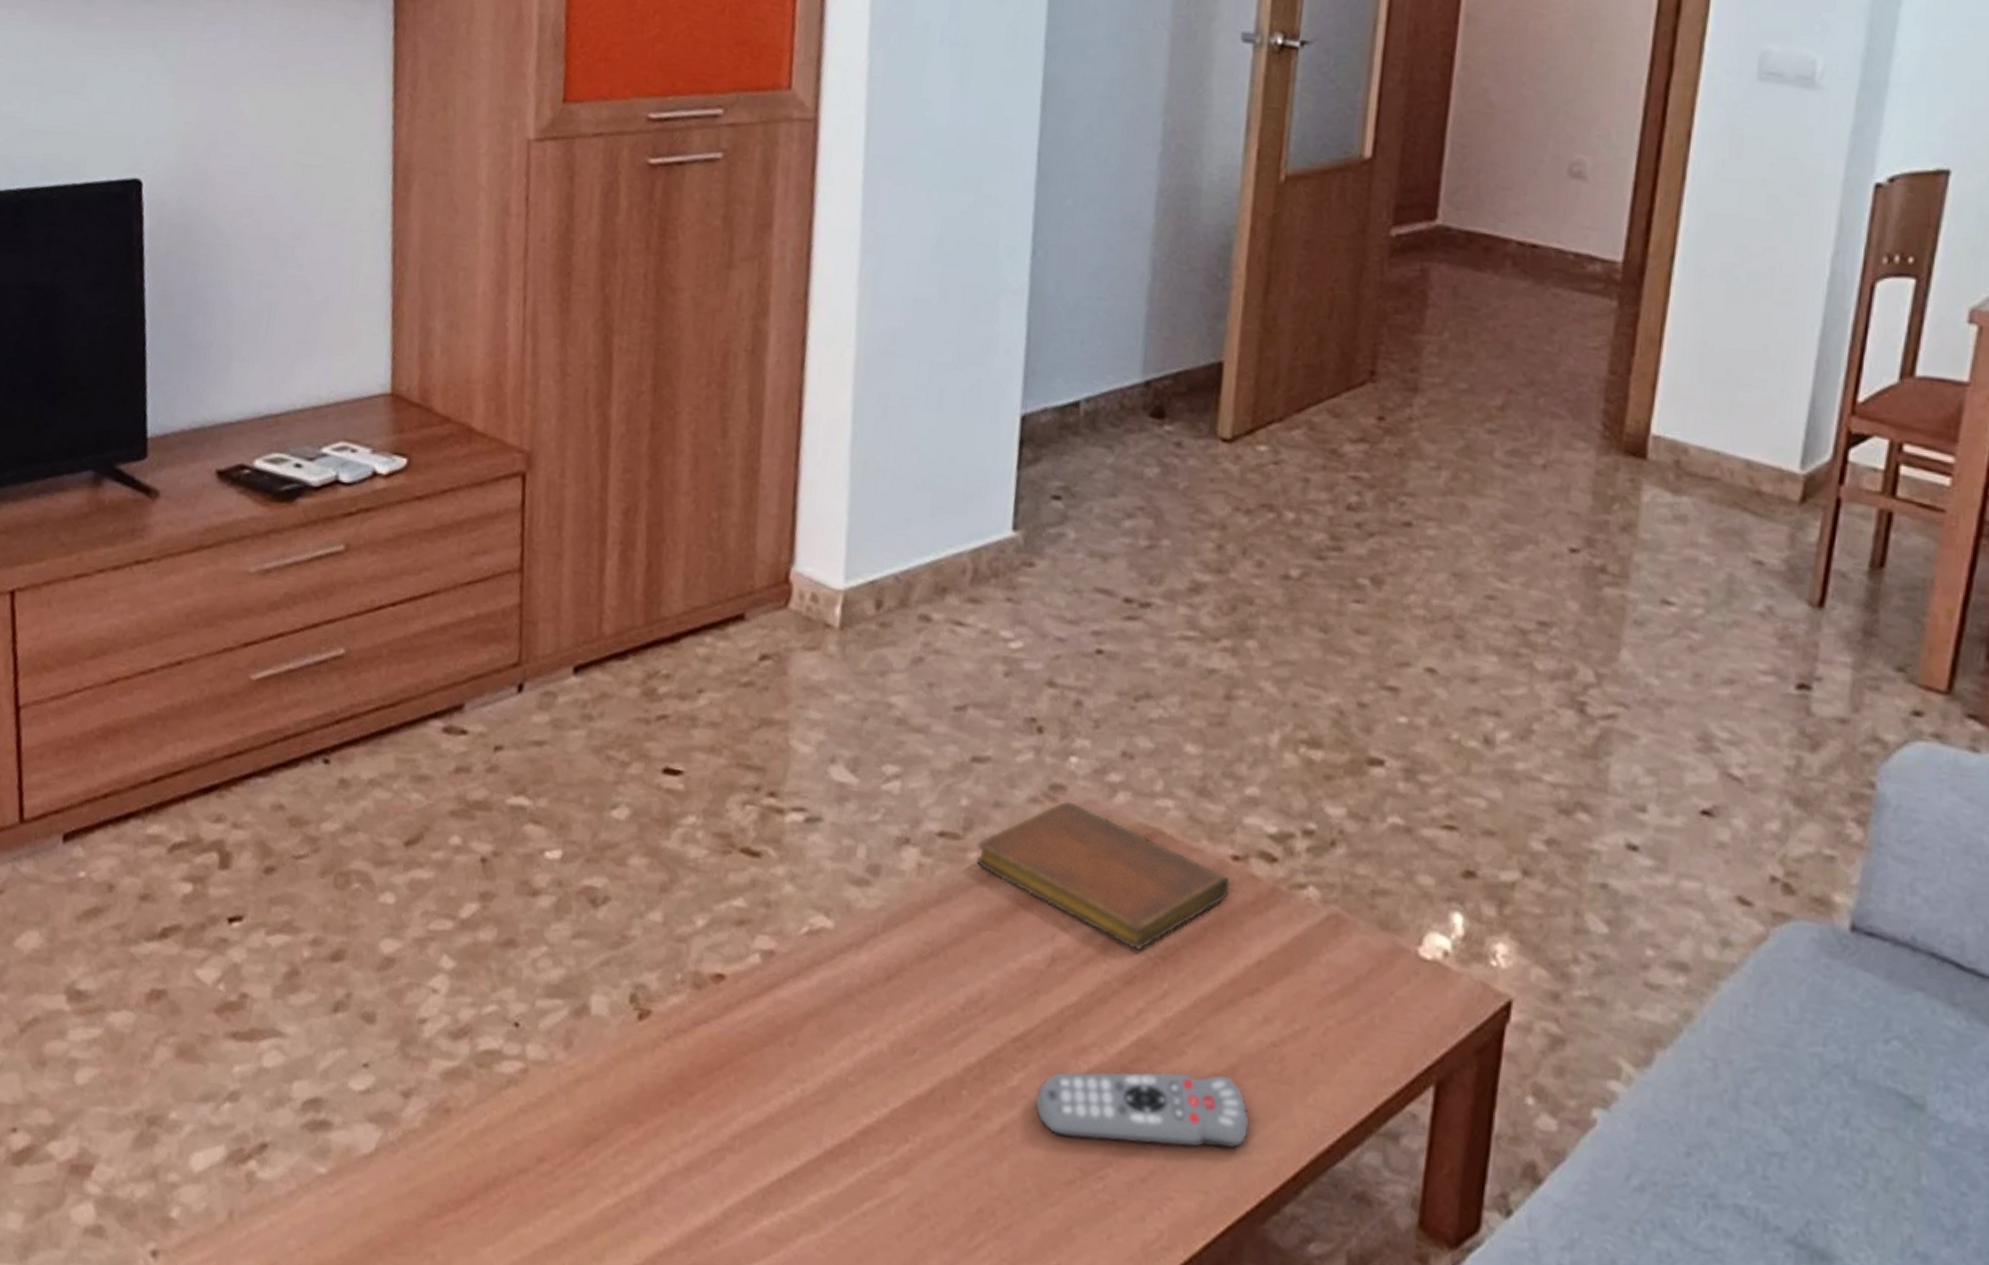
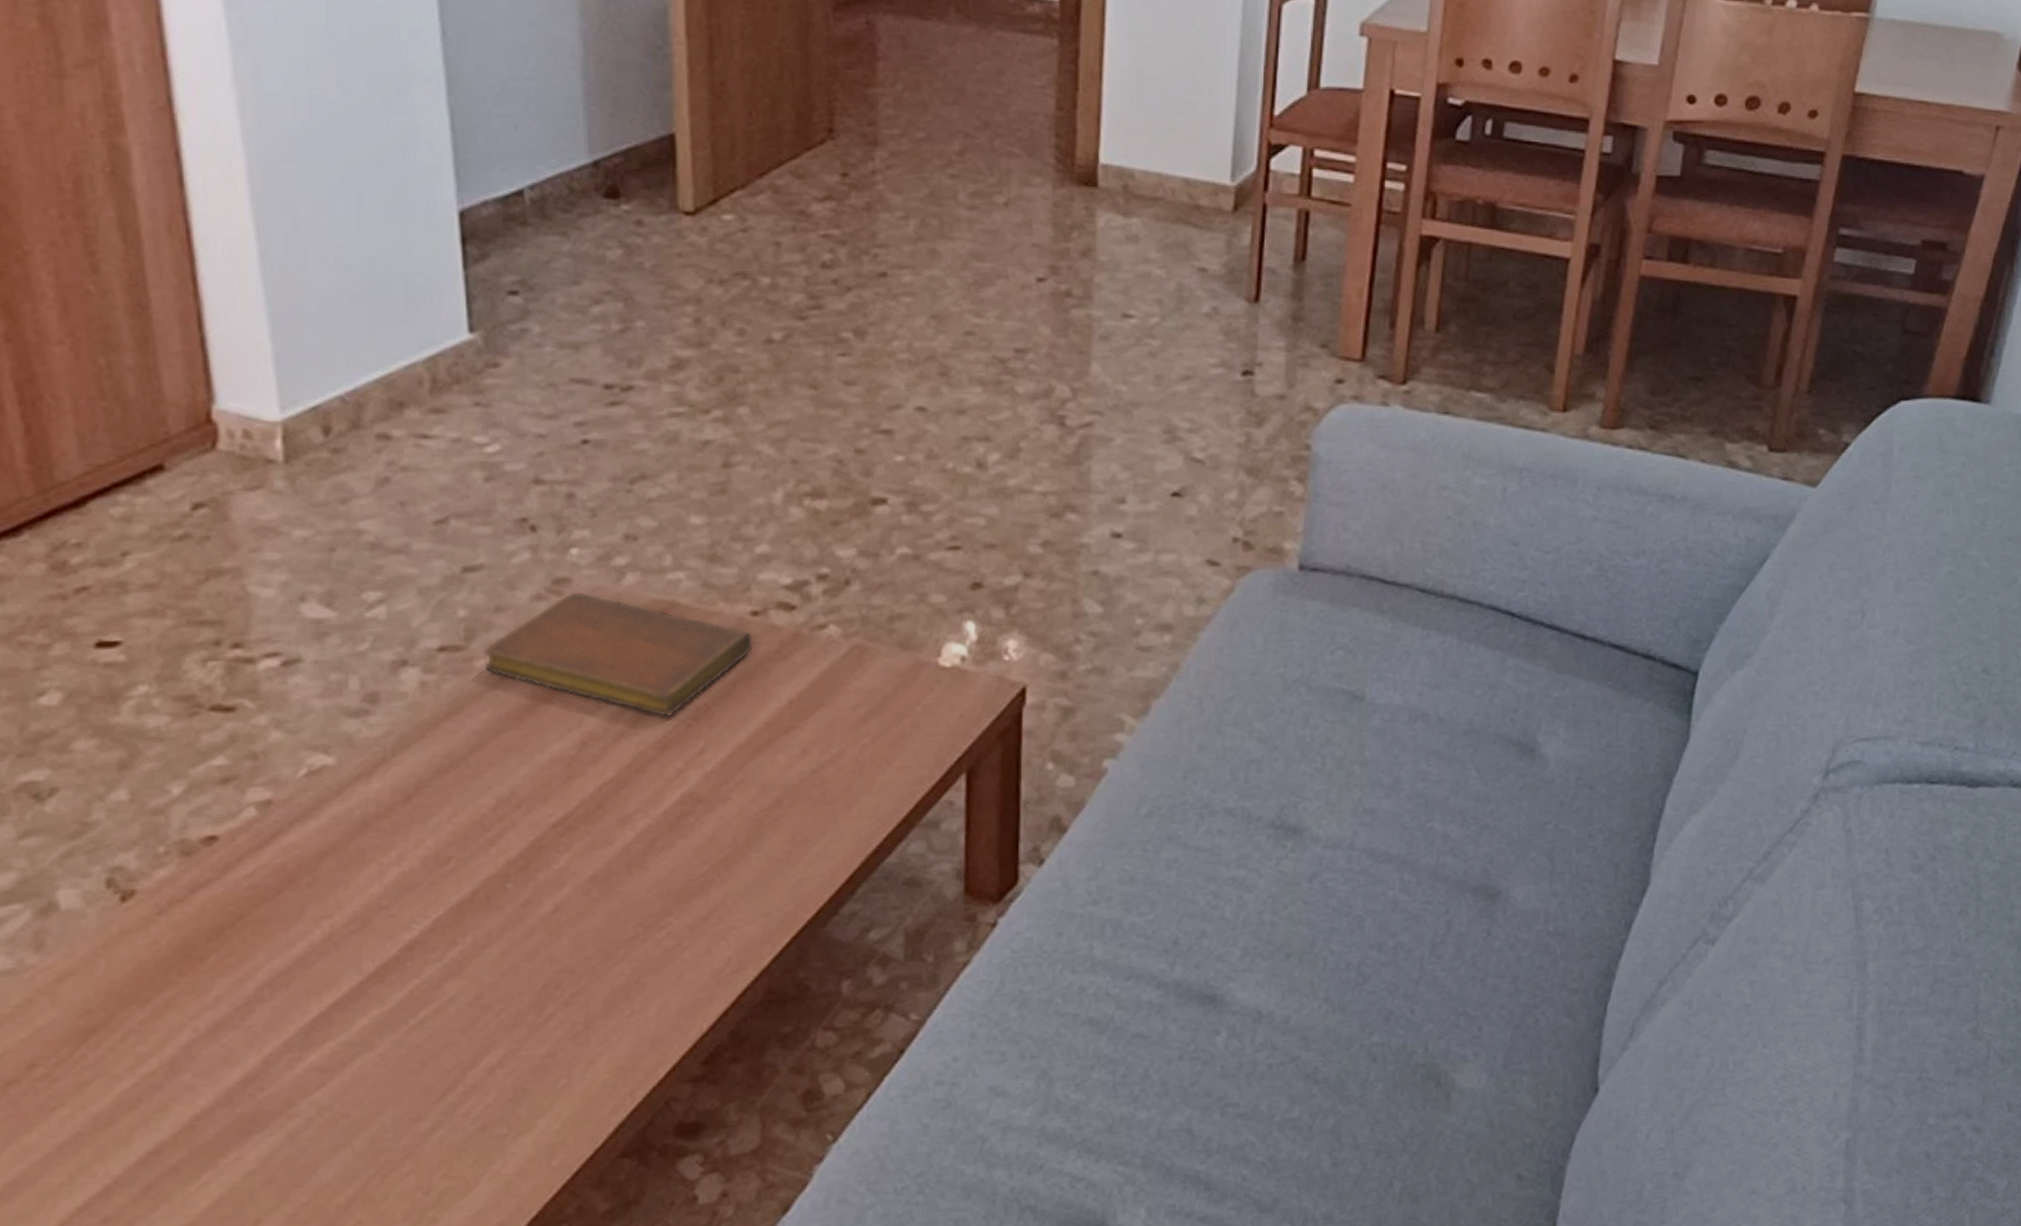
remote control: present [1035,1071,1250,1150] -> none [585,808,801,901]

